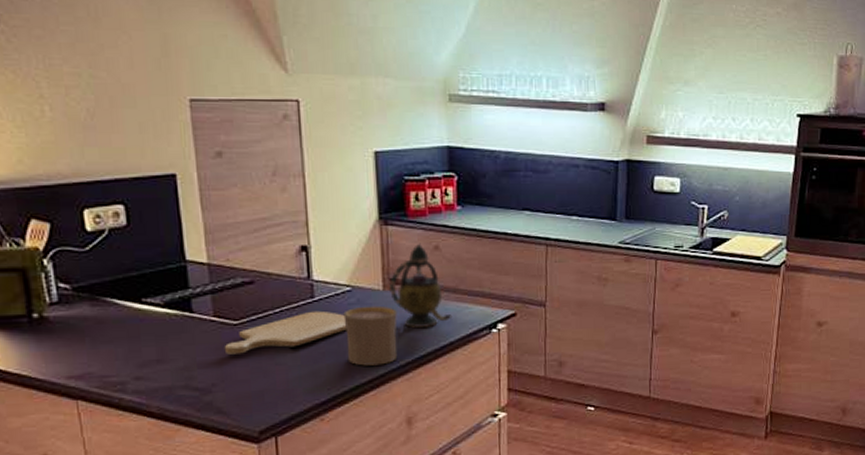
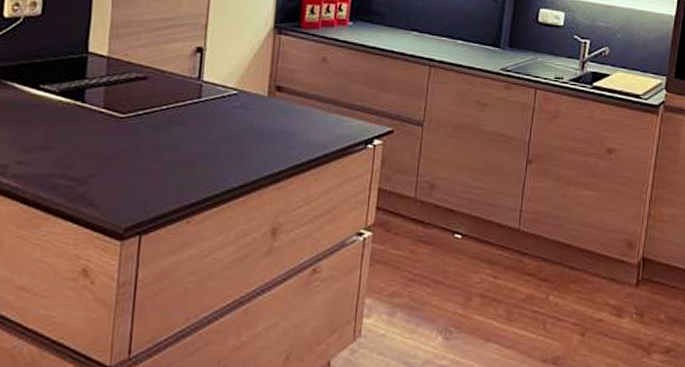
chopping board: present [224,310,347,355] -> none [106,111,228,148]
cup: present [343,305,398,366] -> none [223,110,278,171]
teapot: present [389,243,453,328] -> none [274,54,331,137]

